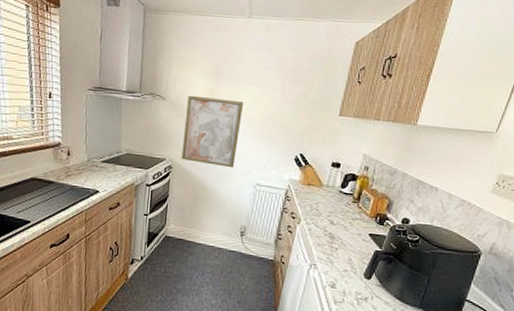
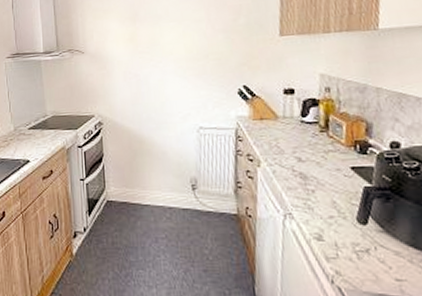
wall art: present [181,95,243,168] -> none [106,41,171,114]

